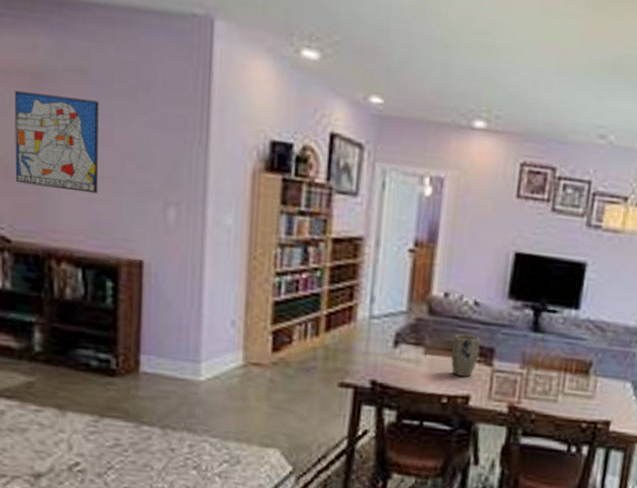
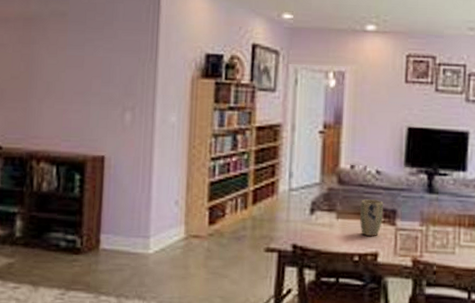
wall art: present [15,90,99,194] -> none [8,32,74,106]

